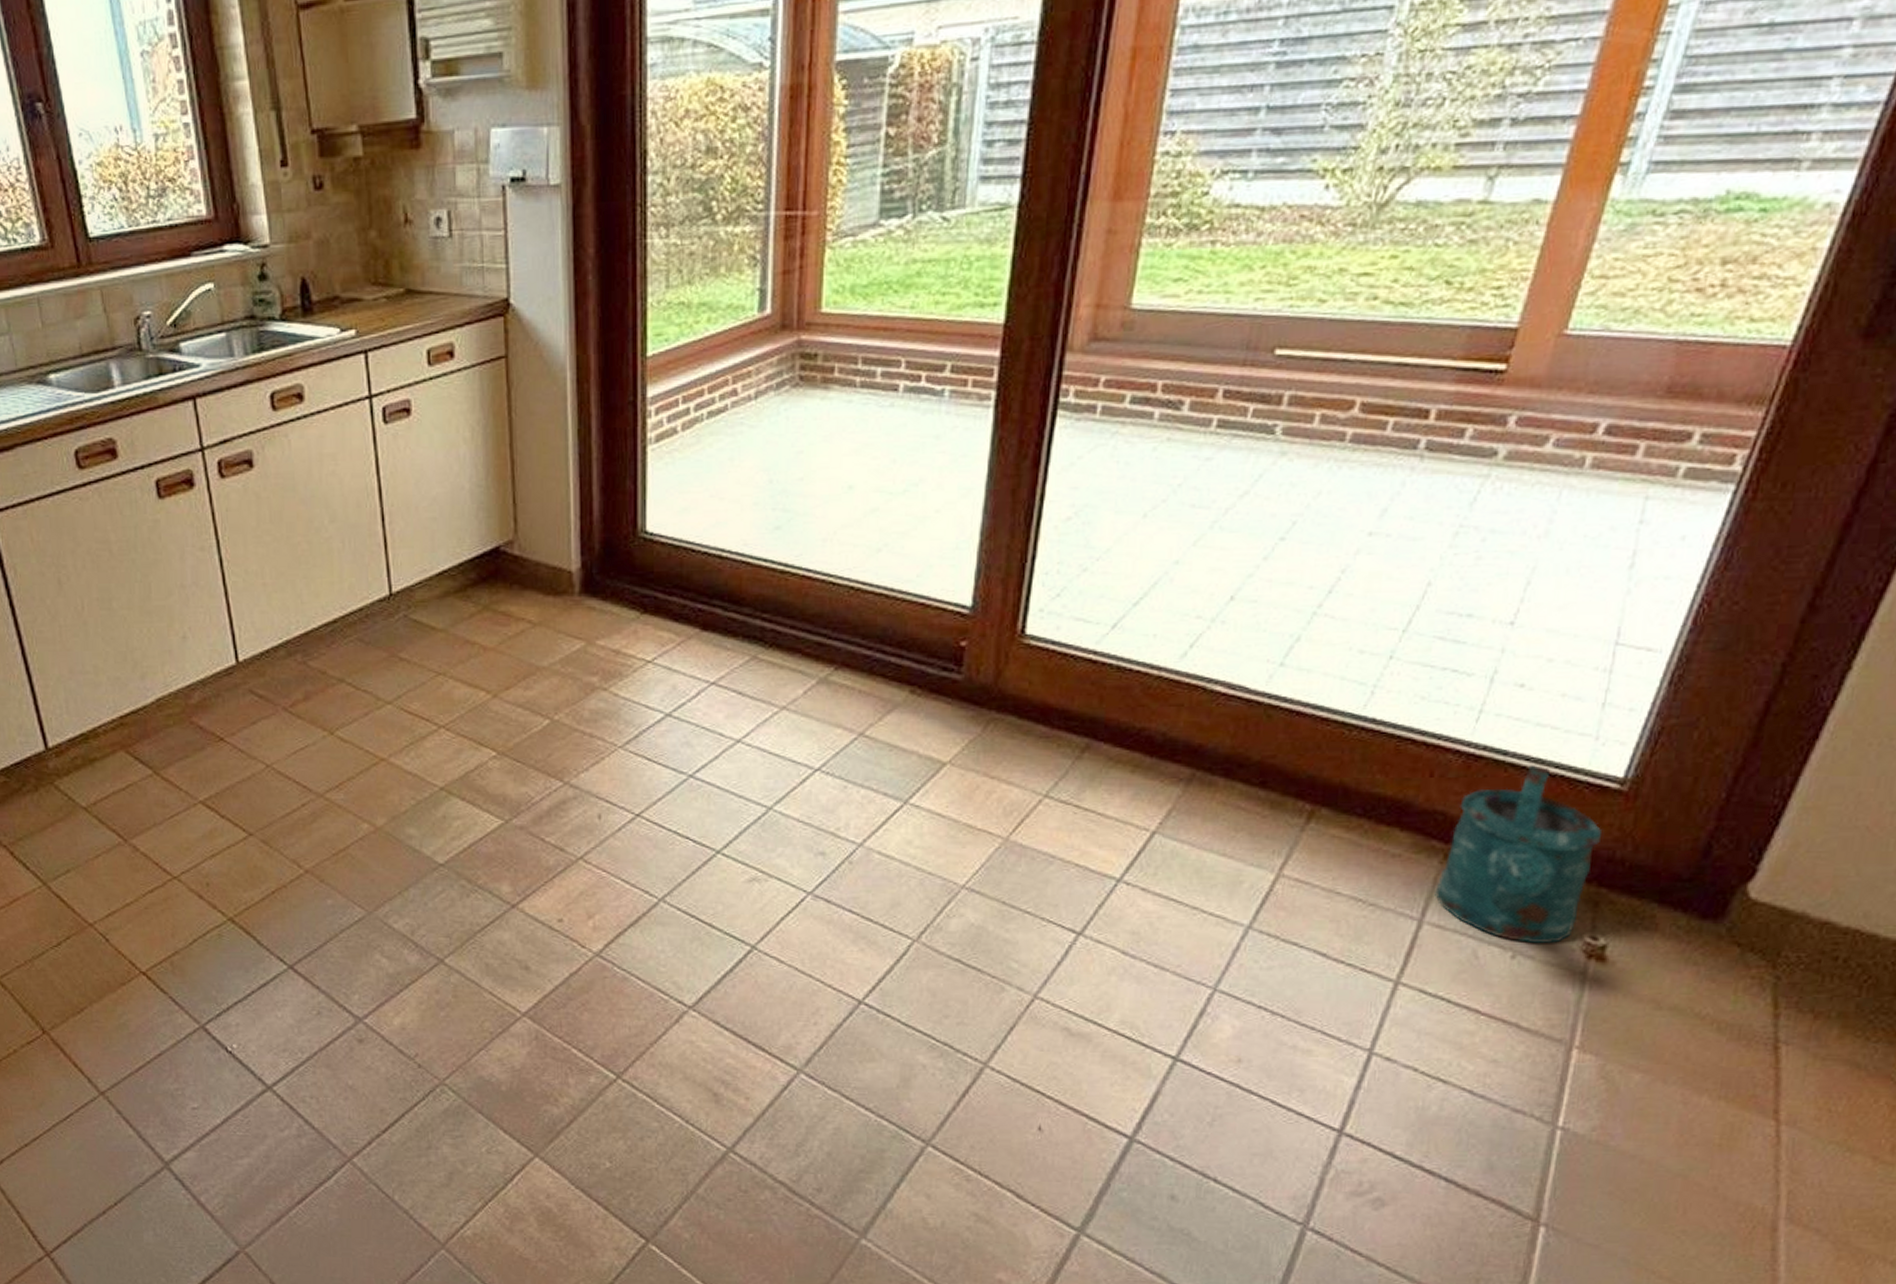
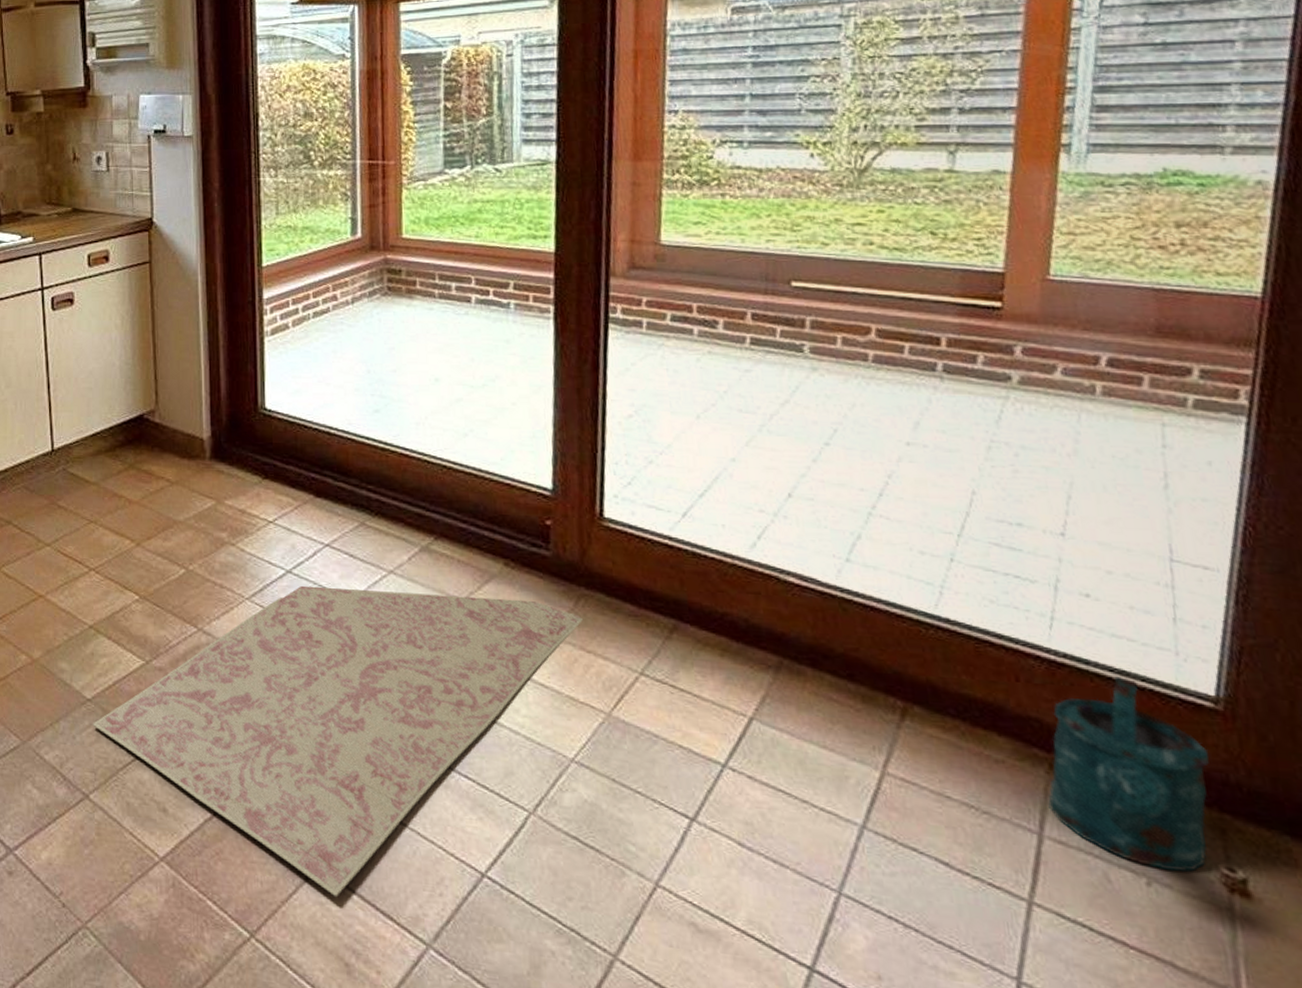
rug: none [447,728,990,1035] -> present [93,585,583,898]

